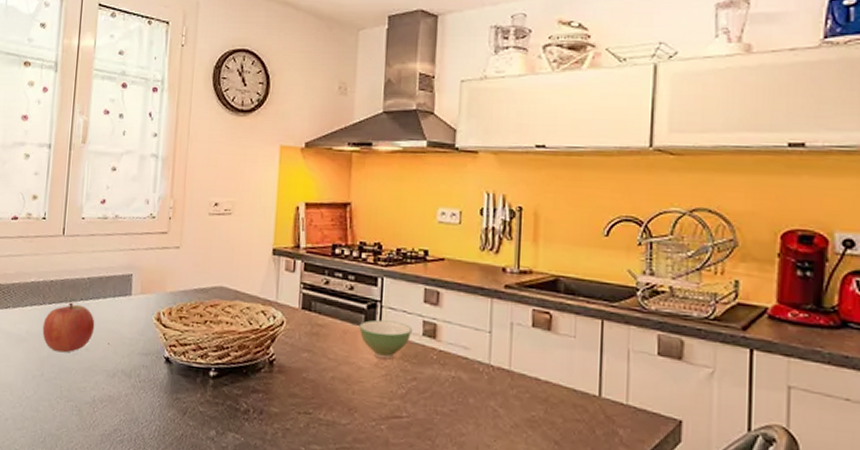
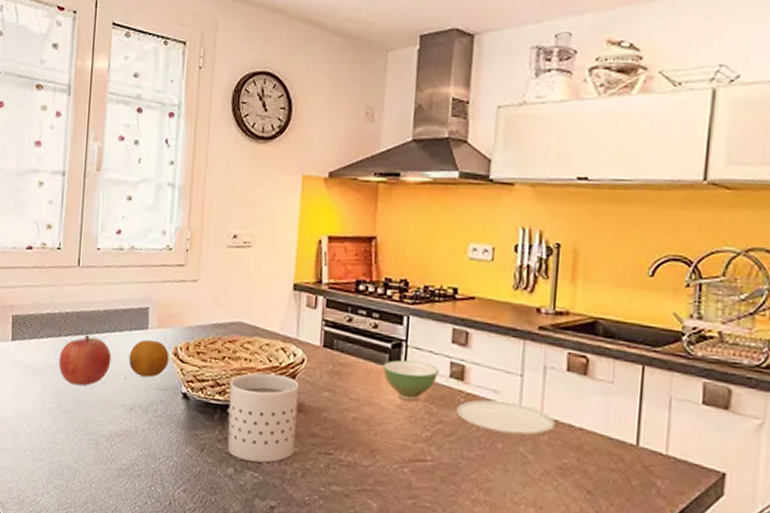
fruit: none [112,305,152,343] -> present [129,339,169,378]
mug: none [209,335,279,424] -> present [227,373,300,463]
plate: none [430,356,523,390] -> present [457,400,555,436]

